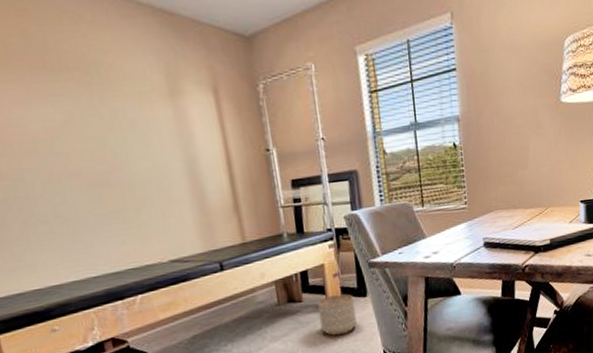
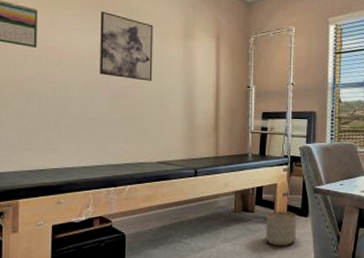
wall art: none [44,71,140,161] -> present [100,11,154,81]

